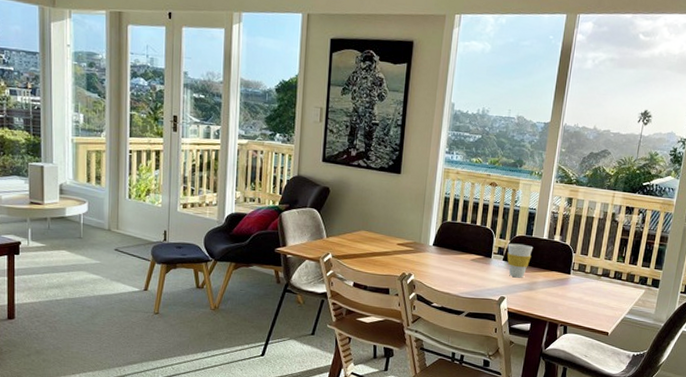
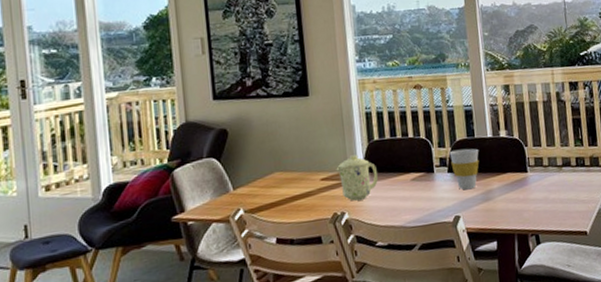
mug: none [411,230,445,267] -> present [336,155,379,201]

